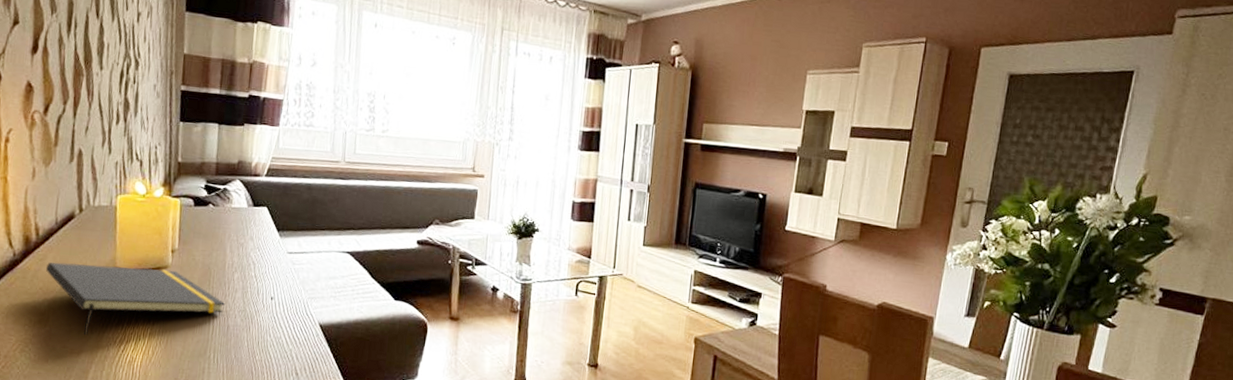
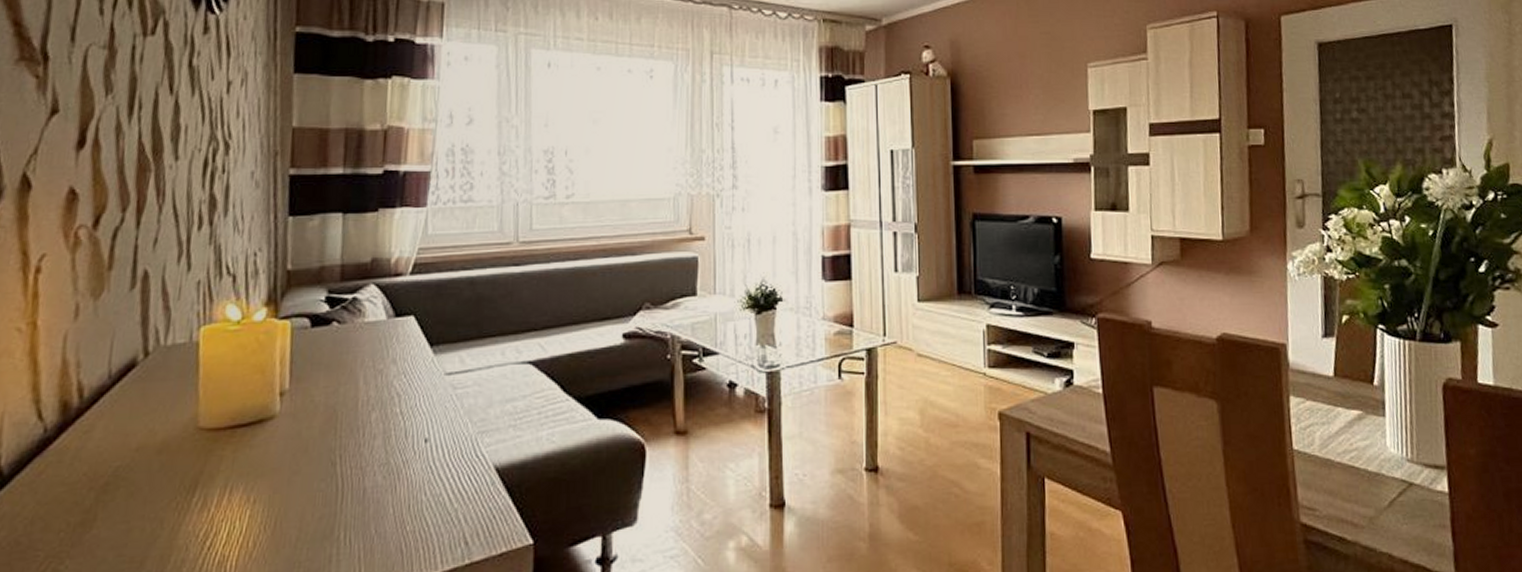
notepad: present [45,262,226,335] -> none [92,420,360,533]

